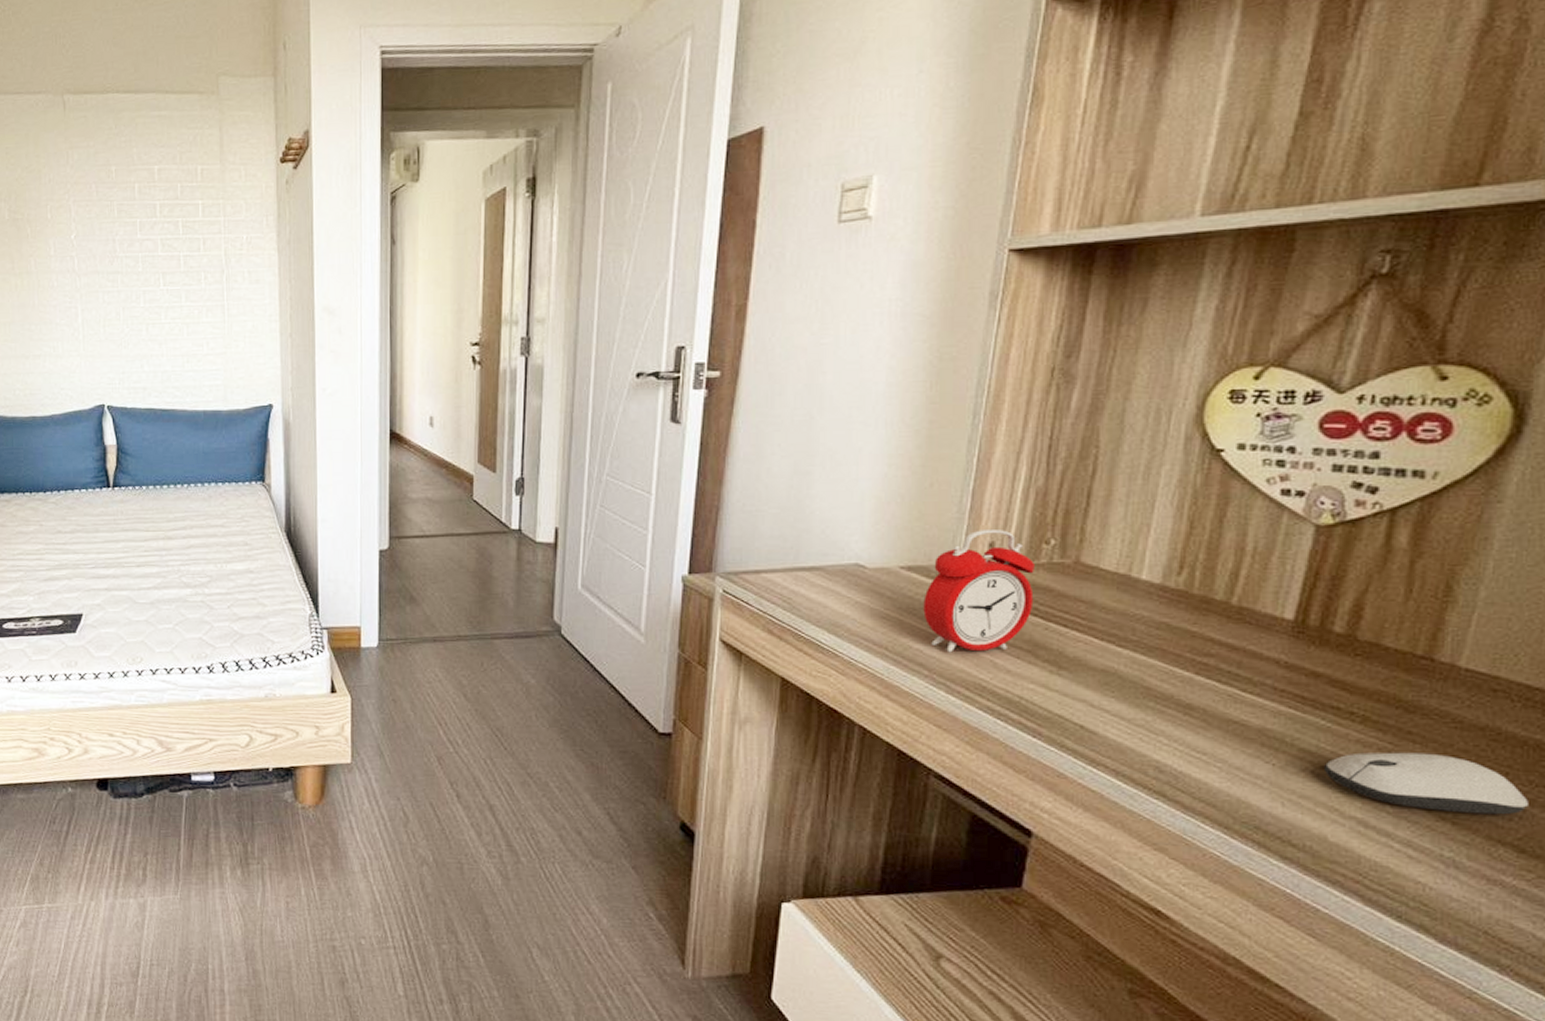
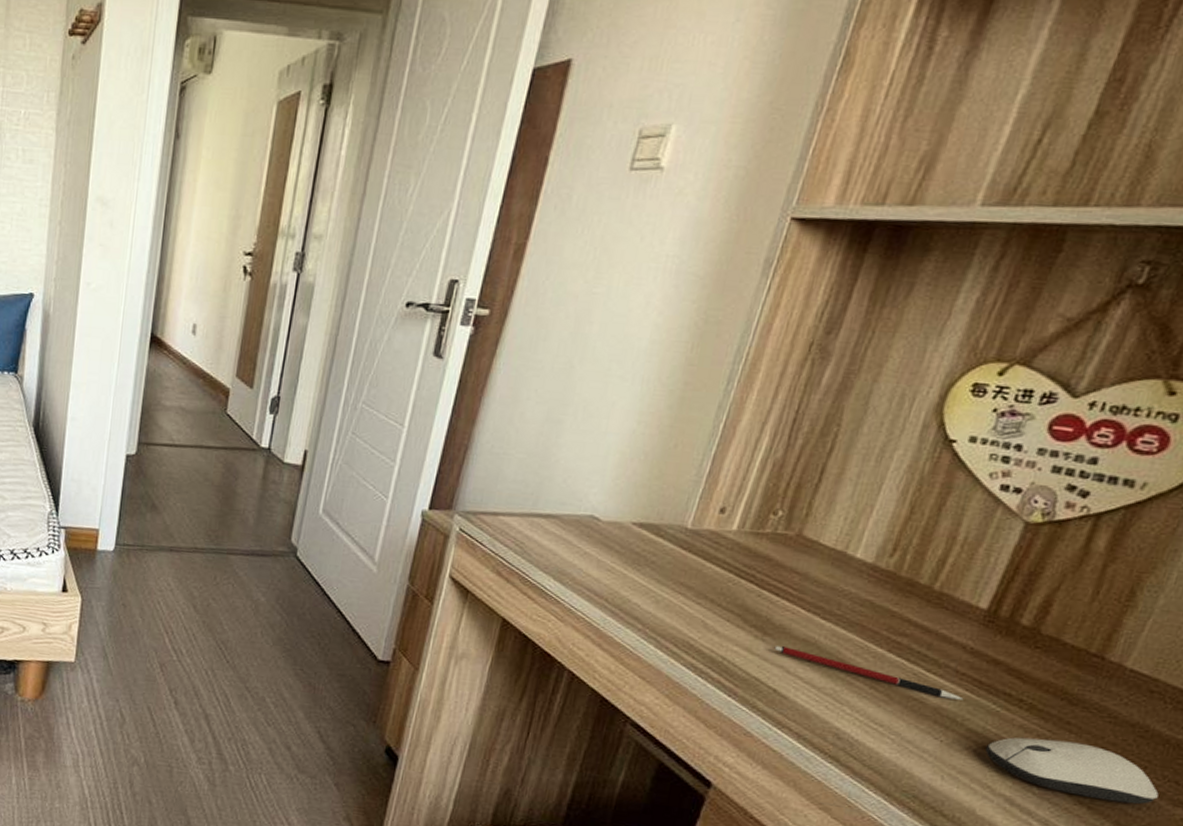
alarm clock: present [923,530,1034,653] -> none [646,494,760,612]
pen: none [1072,678,1289,719] -> present [774,645,964,700]

